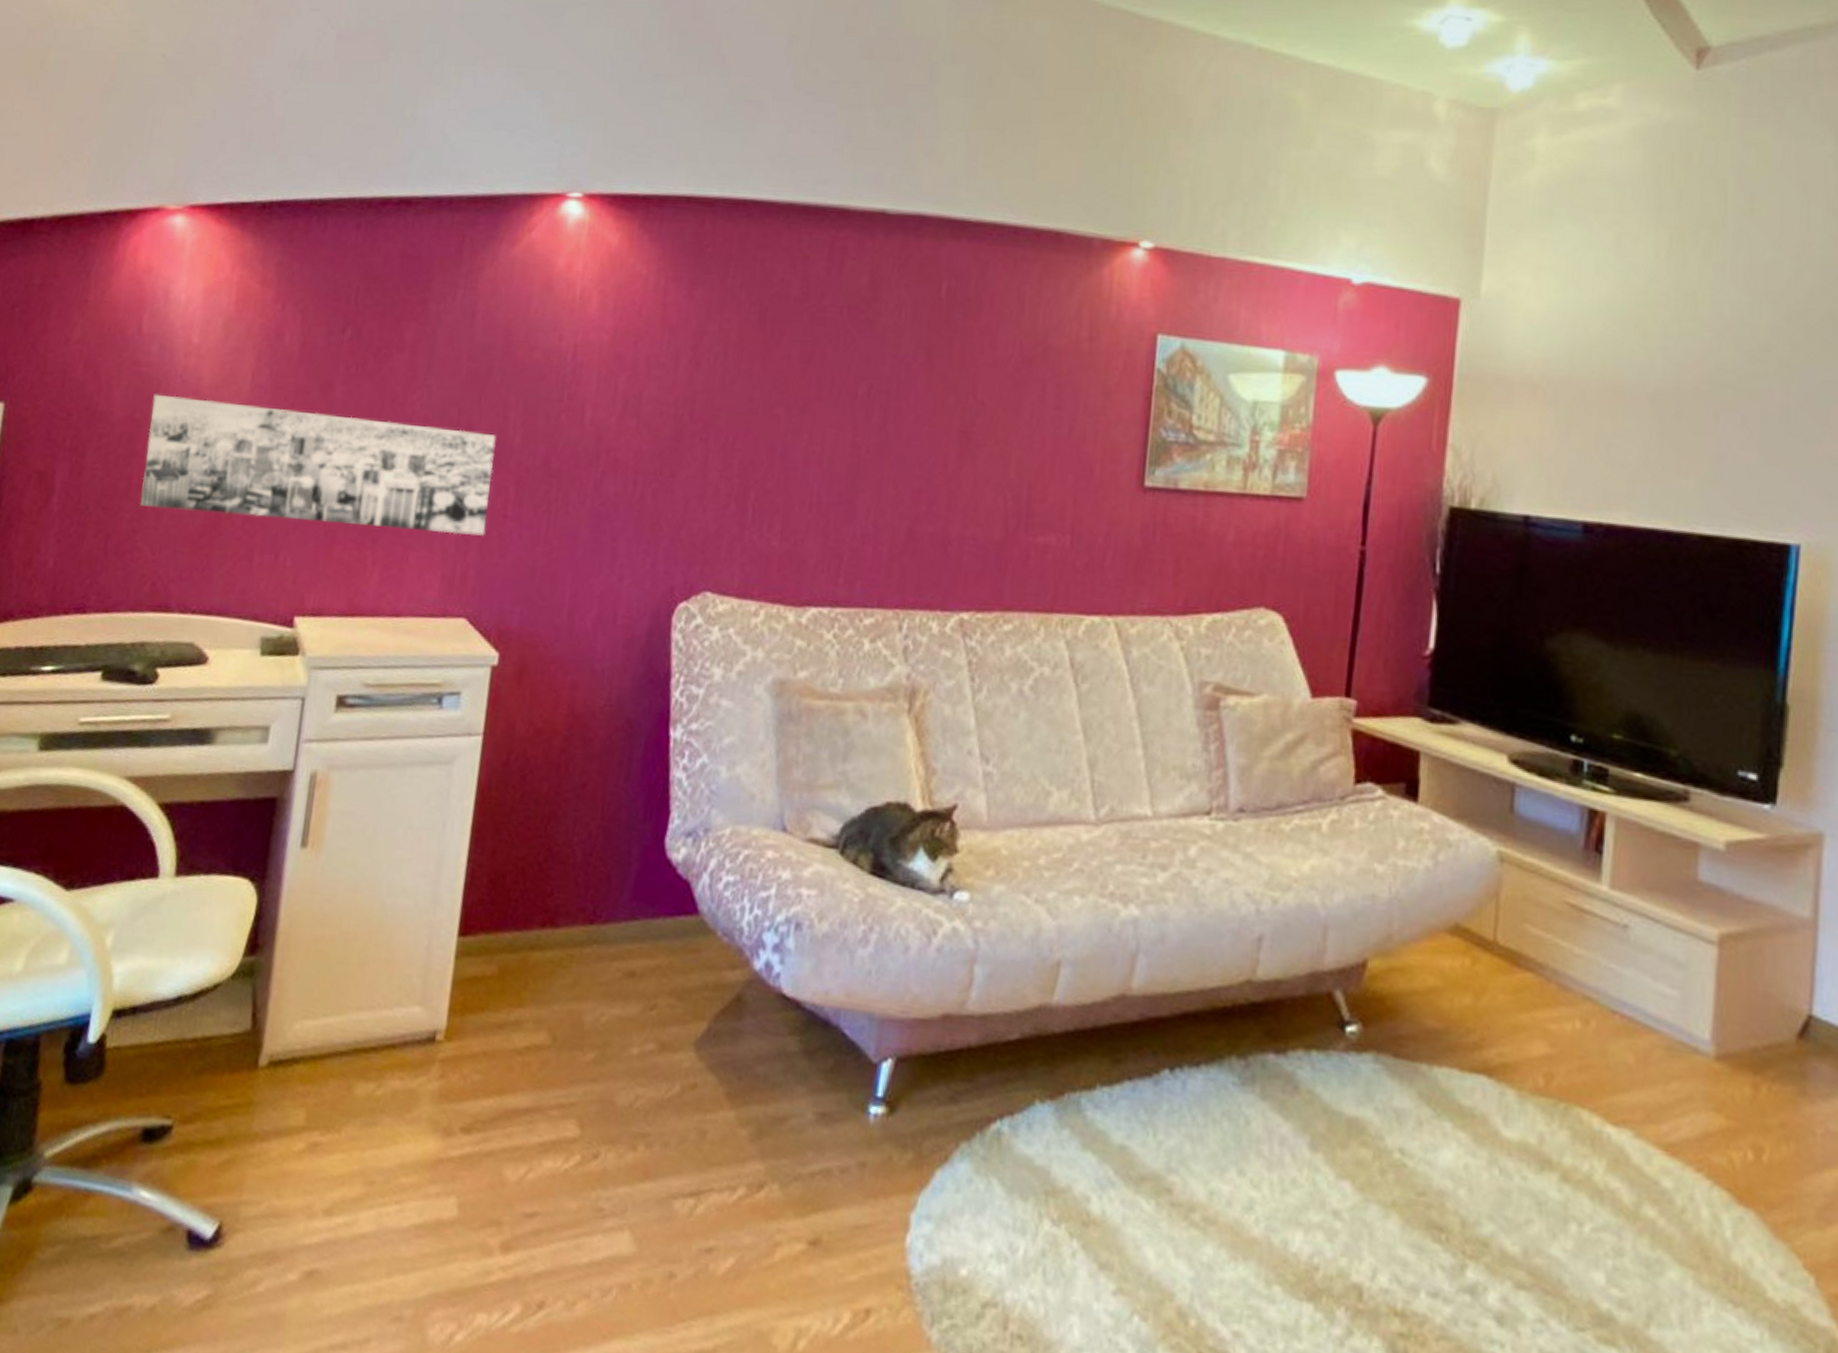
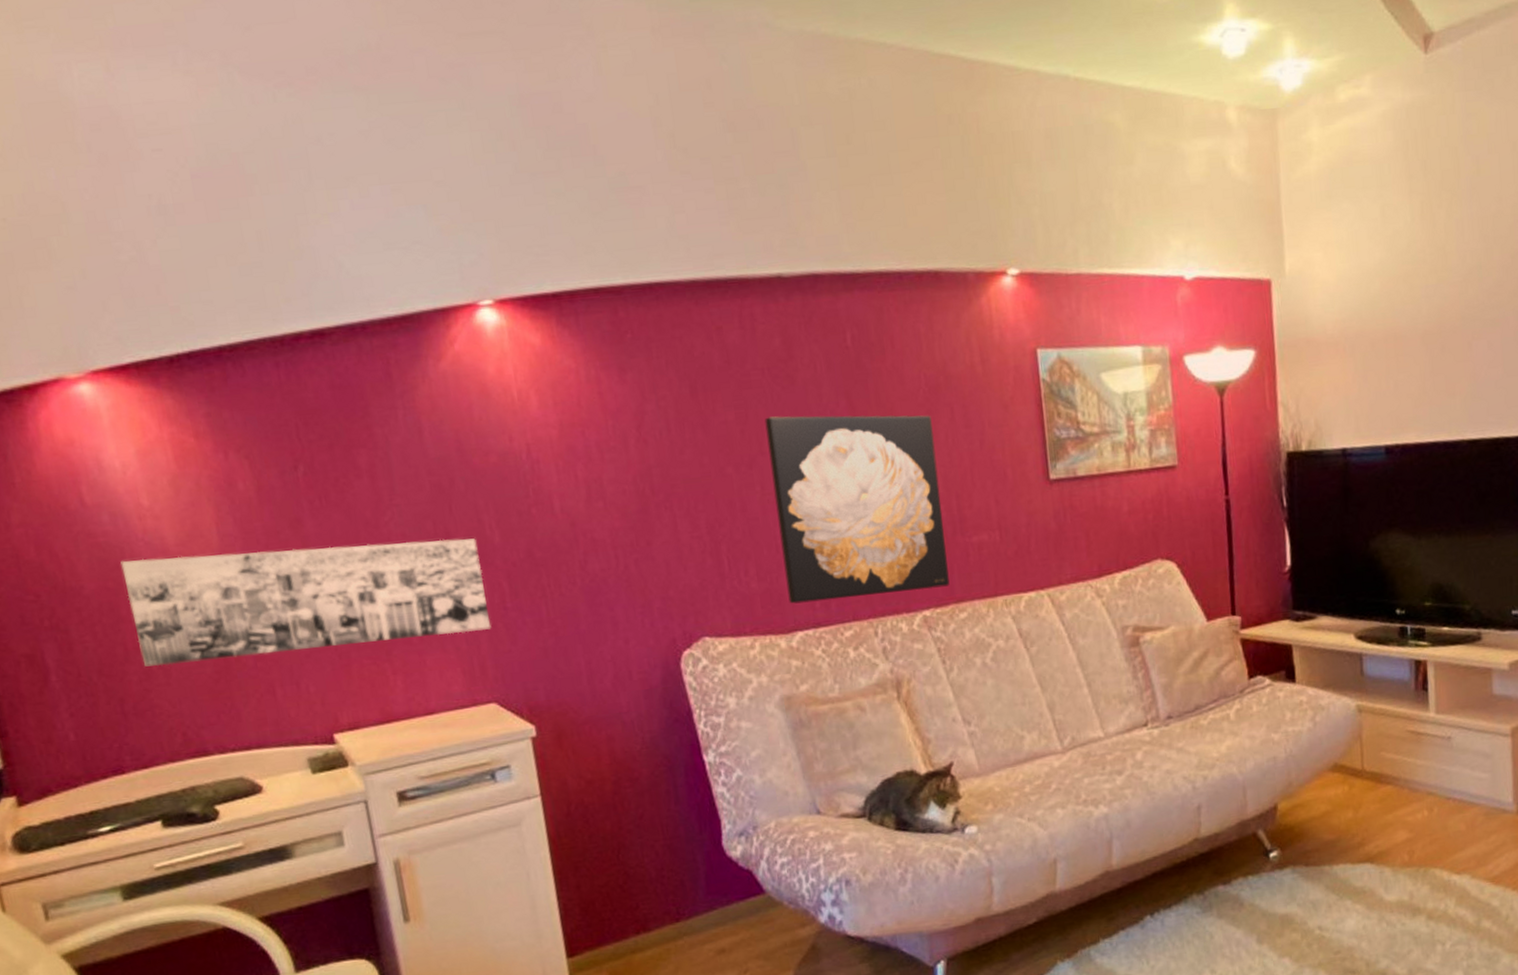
wall art: none [809,360,1018,589] -> present [764,415,950,604]

